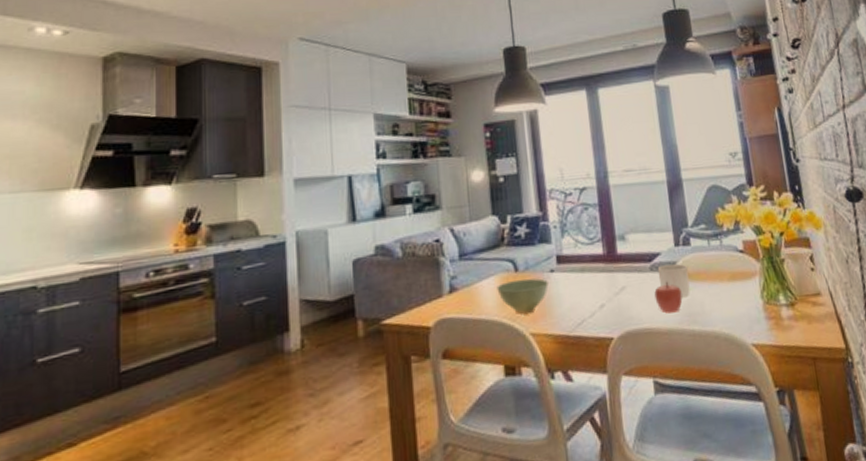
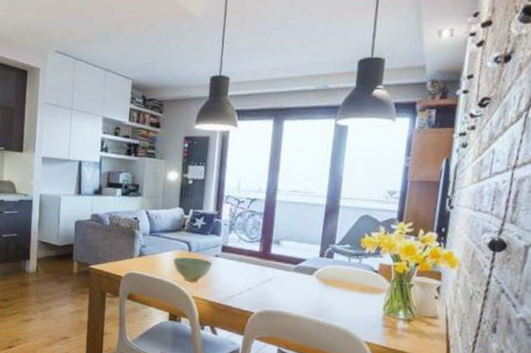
fruit: present [654,281,683,313] -> none [293,281,317,305]
mug: present [657,263,691,299] -> none [300,269,327,297]

